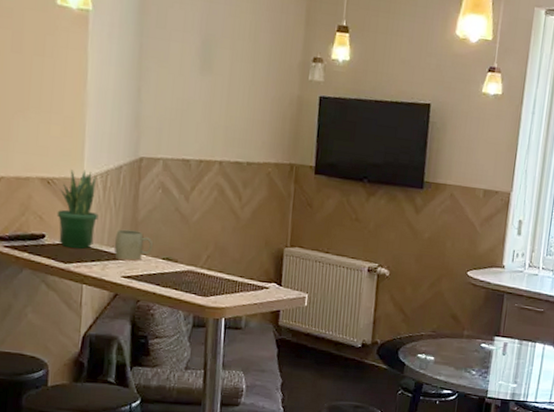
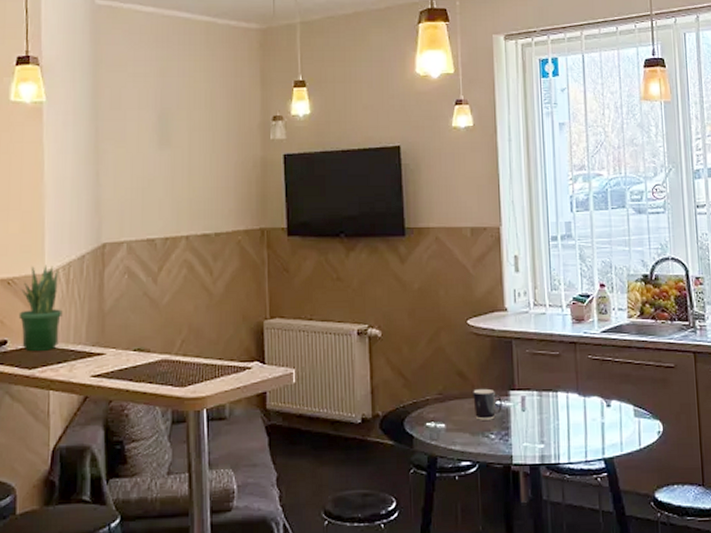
mug: present [114,229,154,262] -> none [81,323,123,358]
mug: none [461,331,487,359] -> present [473,388,502,420]

